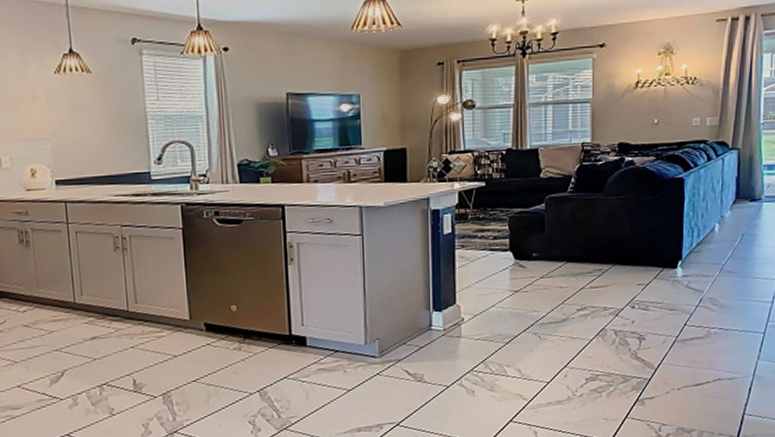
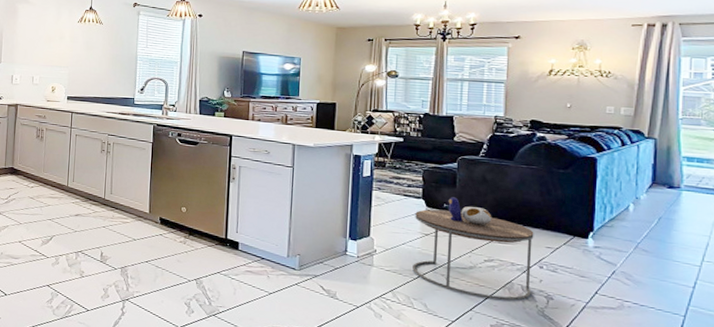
side table: none [503,243,625,351] -> present [412,197,534,301]

